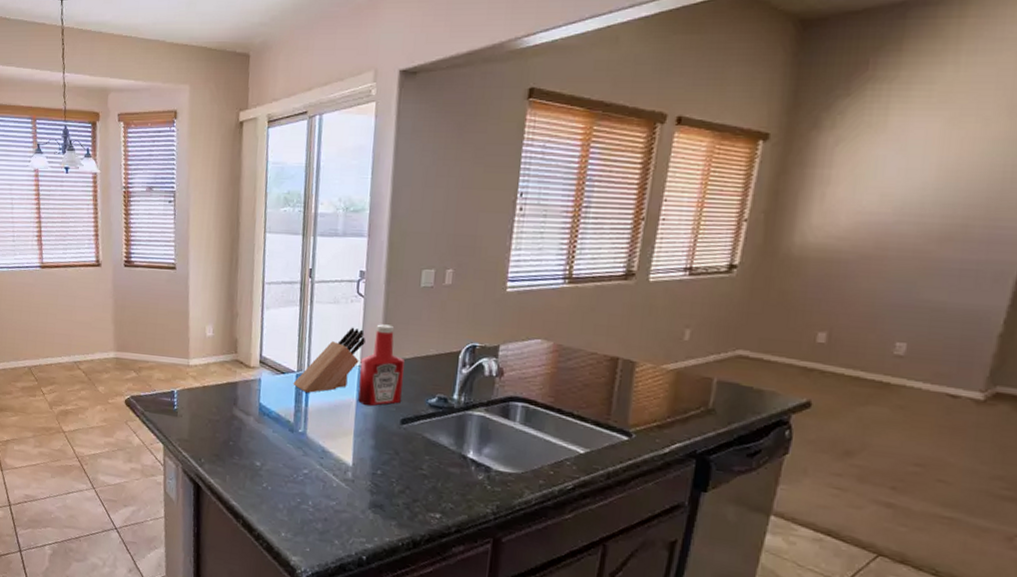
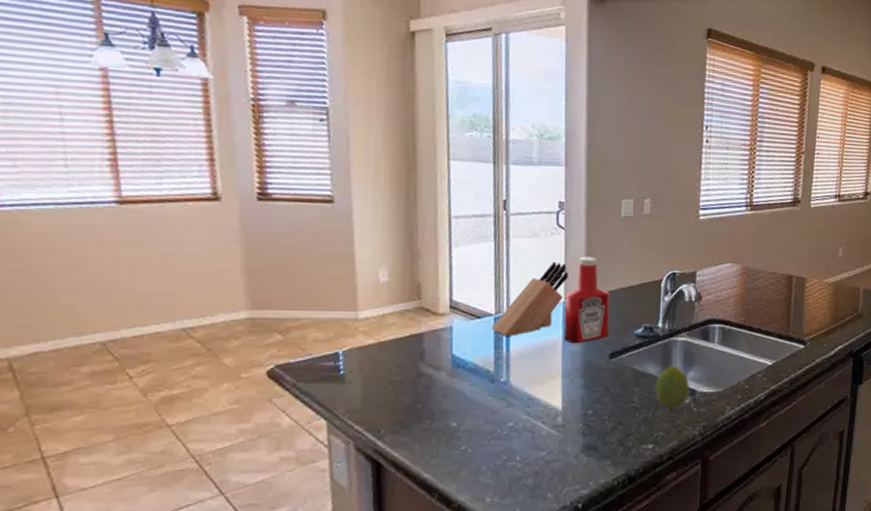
fruit: none [446,439,484,484] -> present [655,366,689,410]

